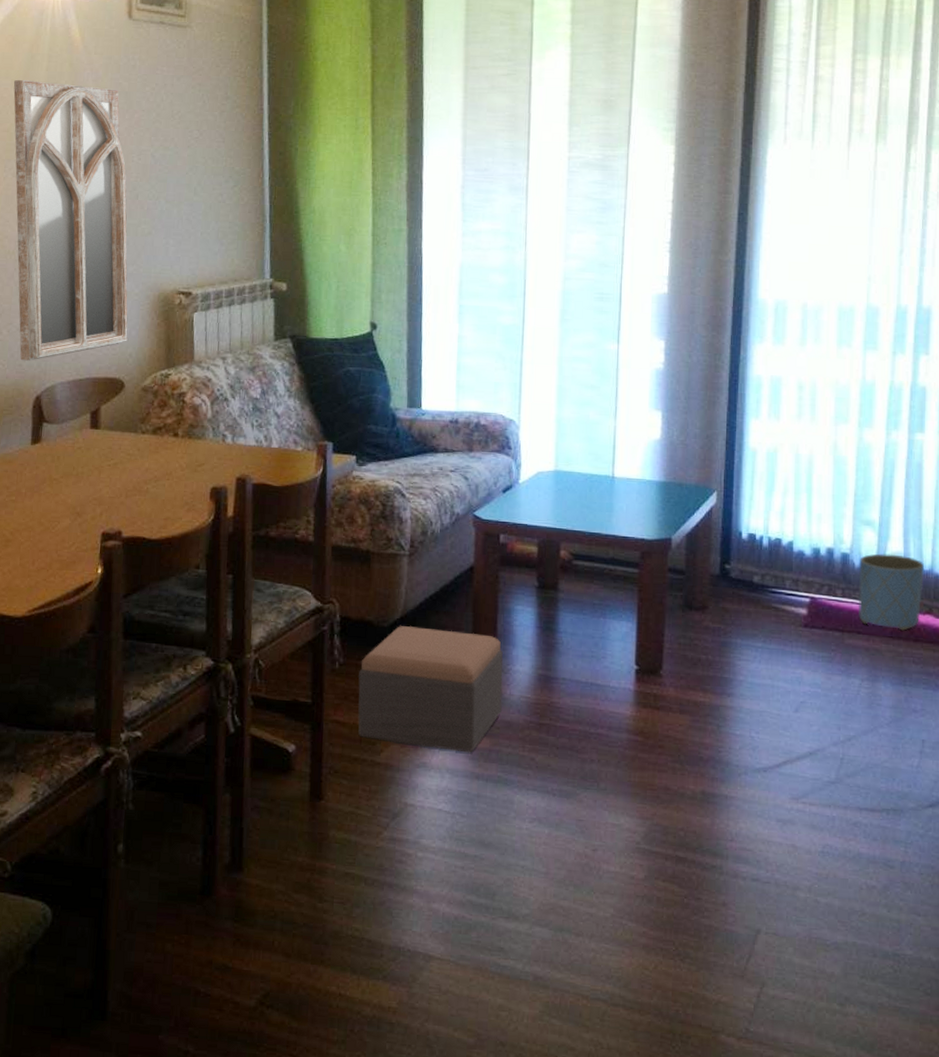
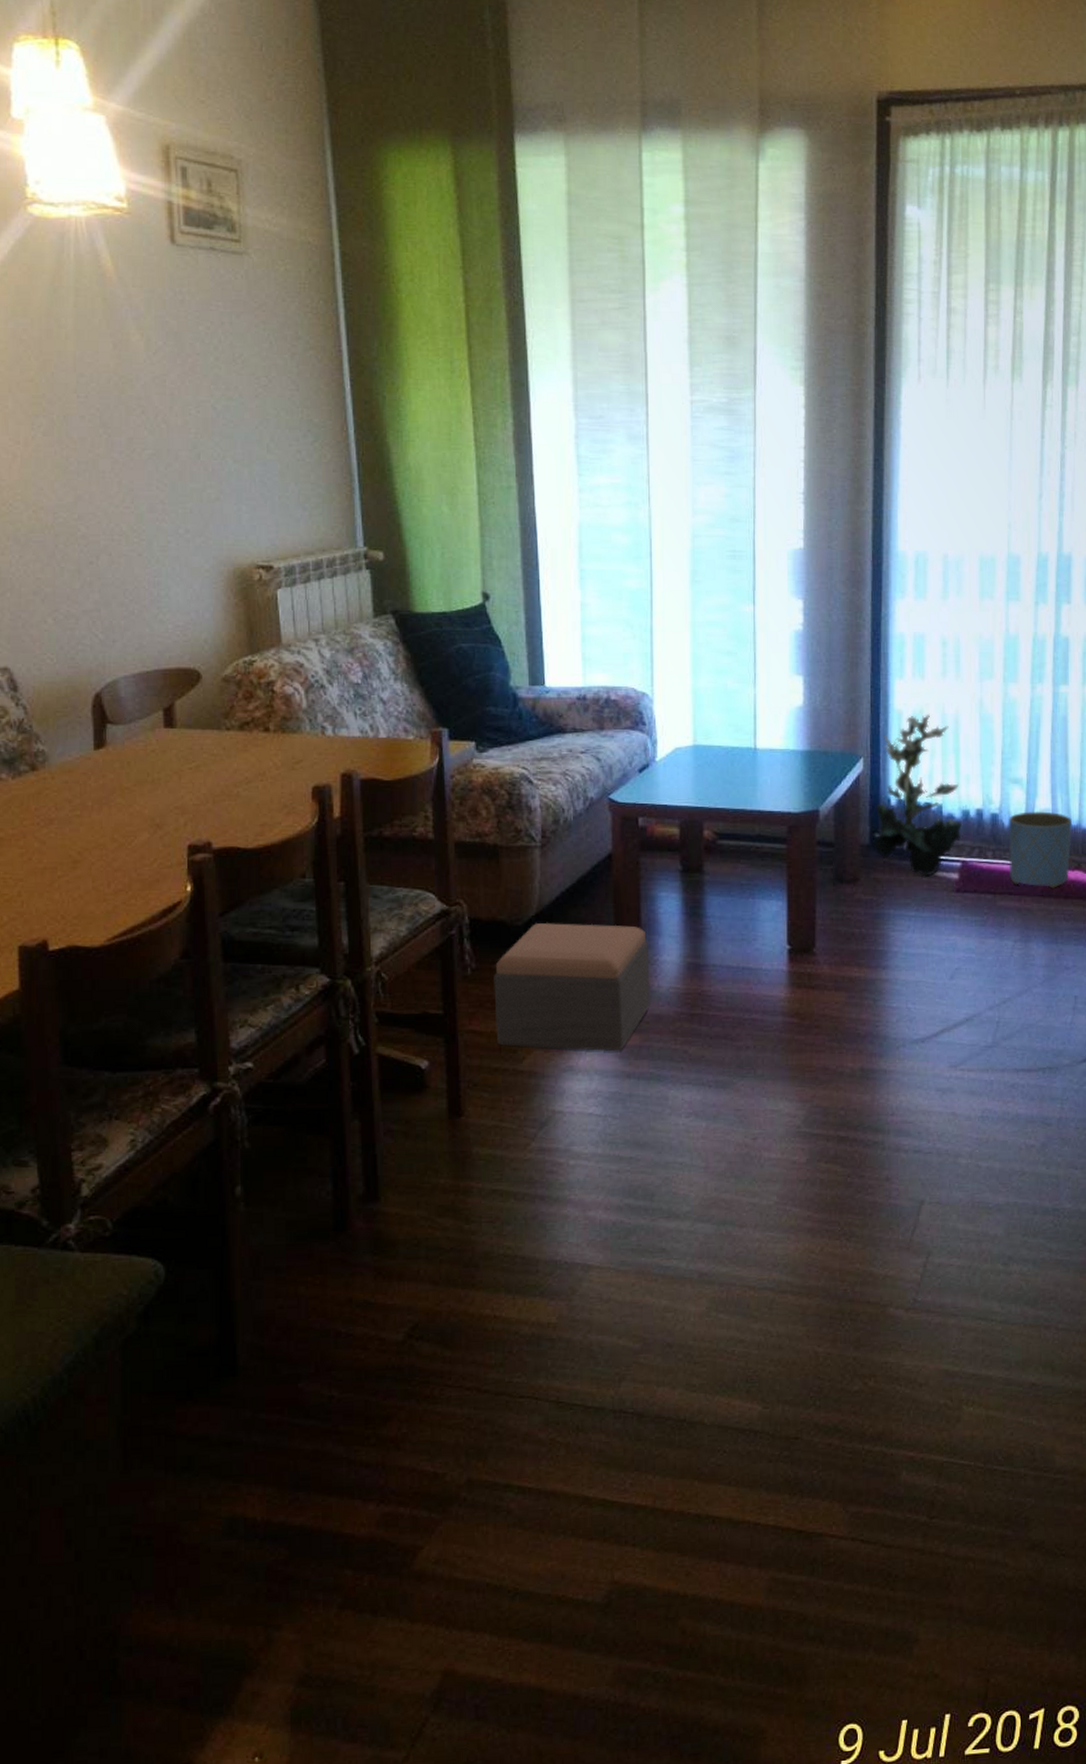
home mirror: present [13,79,128,361] -> none [33,318,201,653]
decorative plant: none [724,453,813,610] -> present [874,713,963,877]

